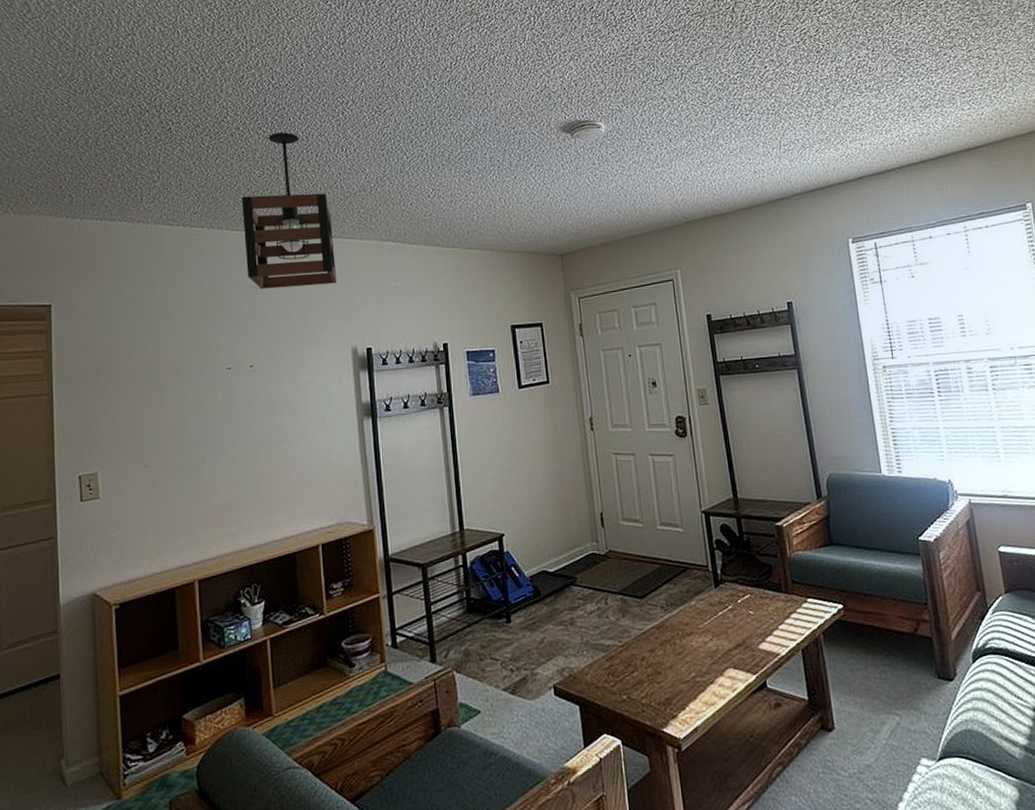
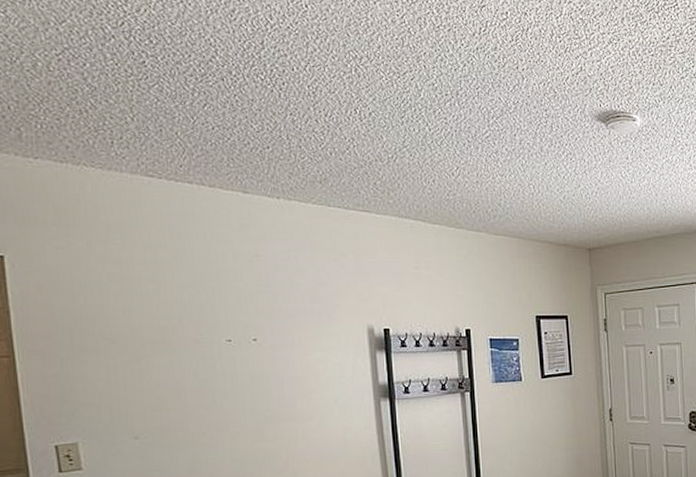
pendant light: present [241,132,337,290] -> none [236,83,351,259]

